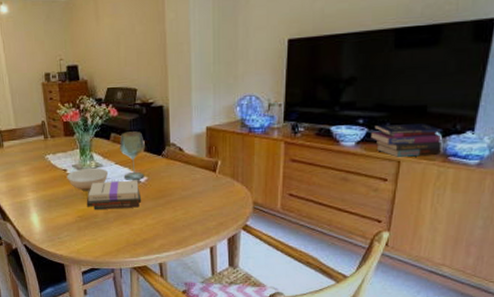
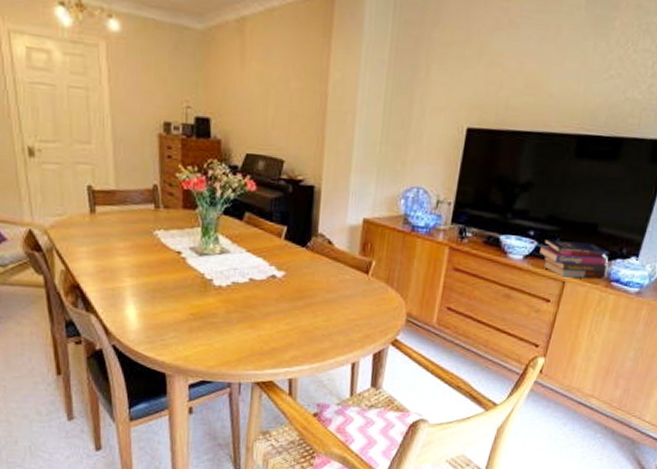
bowl: present [67,167,109,191] -> none [180,252,237,282]
books: present [86,180,142,209] -> none [203,272,276,309]
wine glass: present [120,131,145,180] -> none [254,212,287,275]

